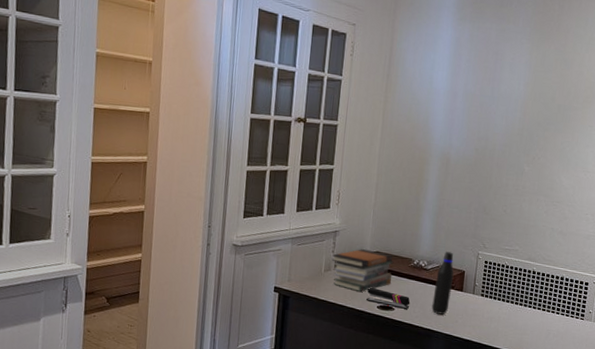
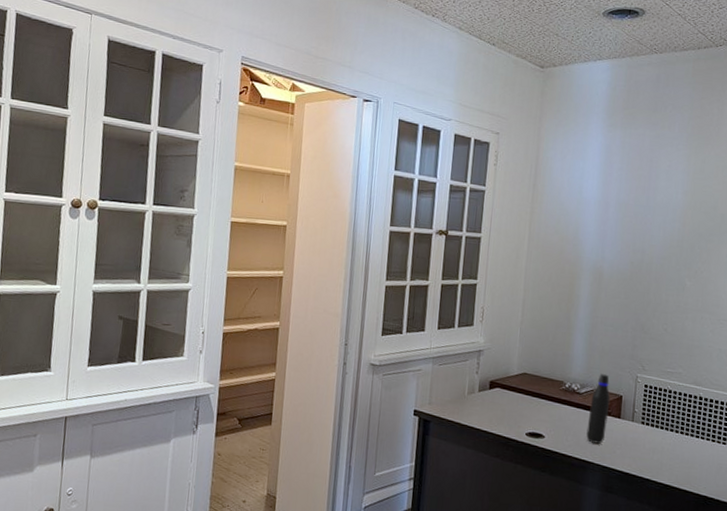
book stack: present [332,249,394,292] -> none [475,370,544,417]
stapler: present [366,287,411,309] -> none [514,412,562,437]

